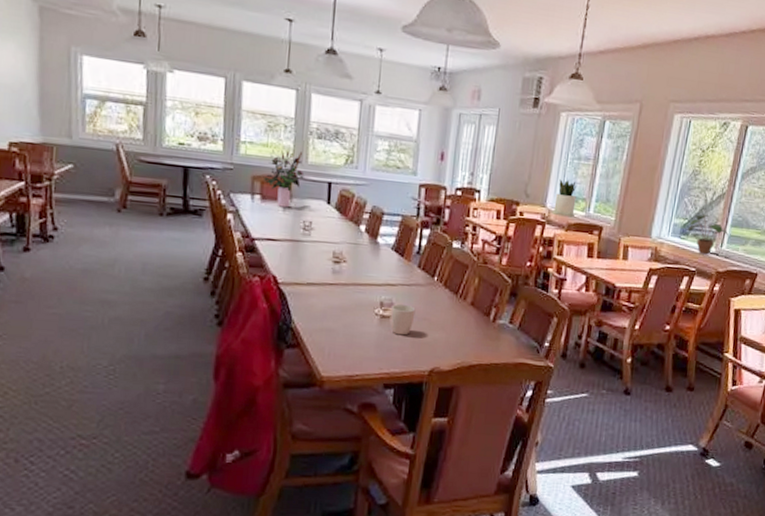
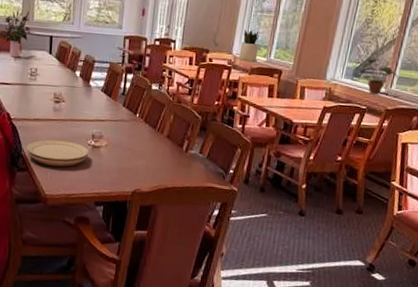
plate: none [296,308,377,342] -> present [25,139,89,167]
cup: present [390,304,416,336] -> none [100,136,121,163]

